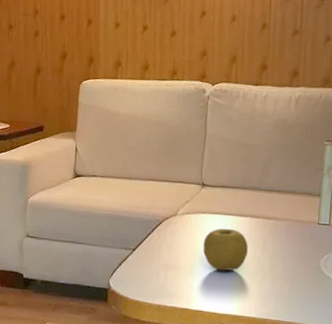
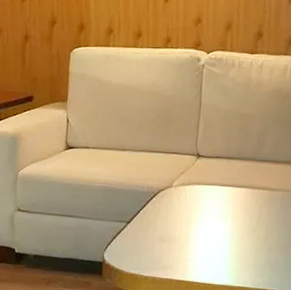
apple: present [203,228,248,271] -> none [198,199,244,242]

